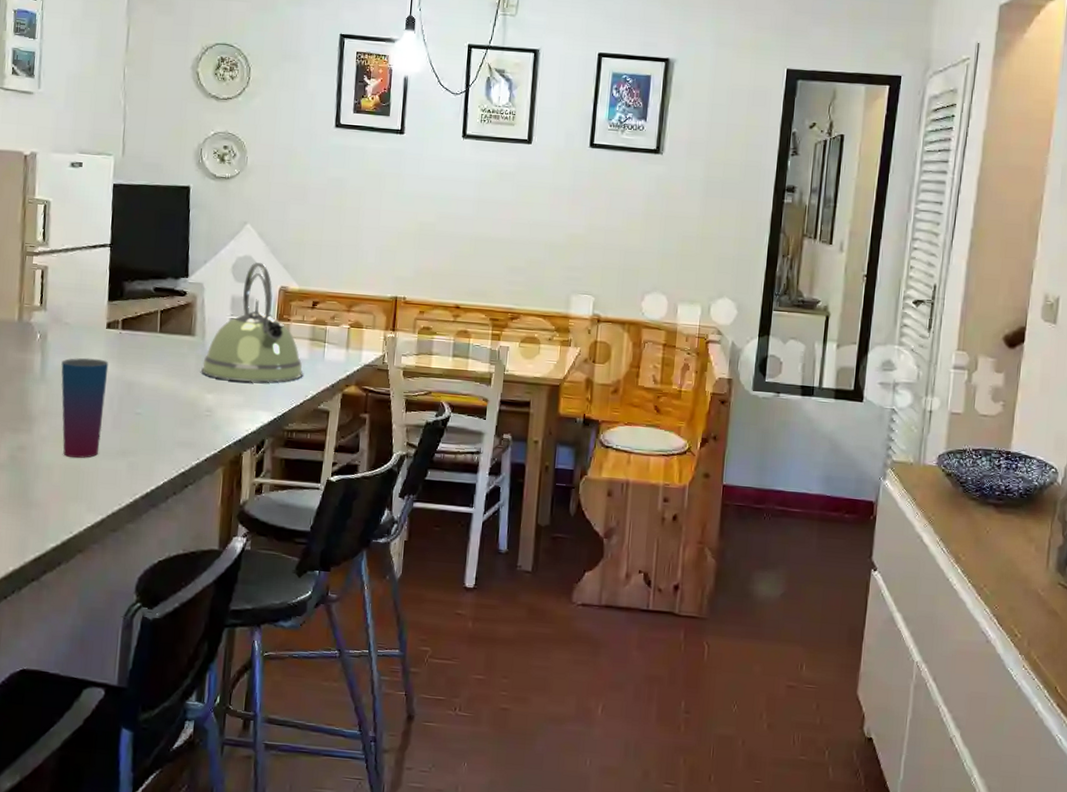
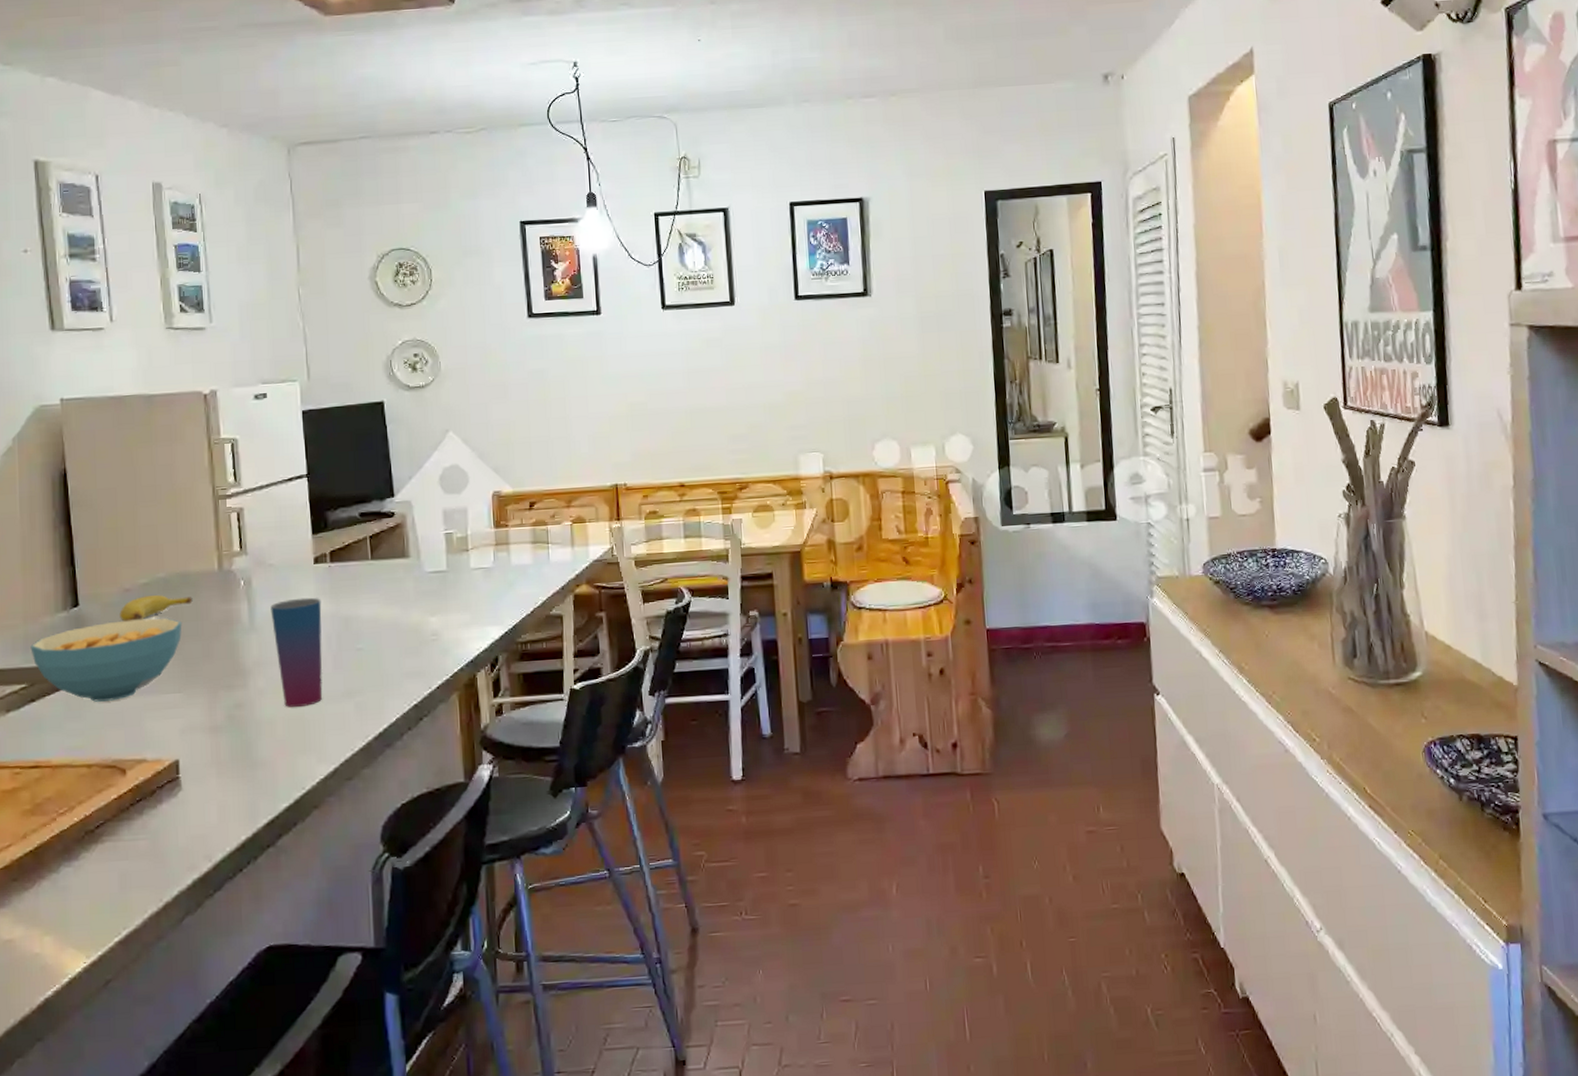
kettle: present [201,262,303,383] -> none [421,470,530,599]

